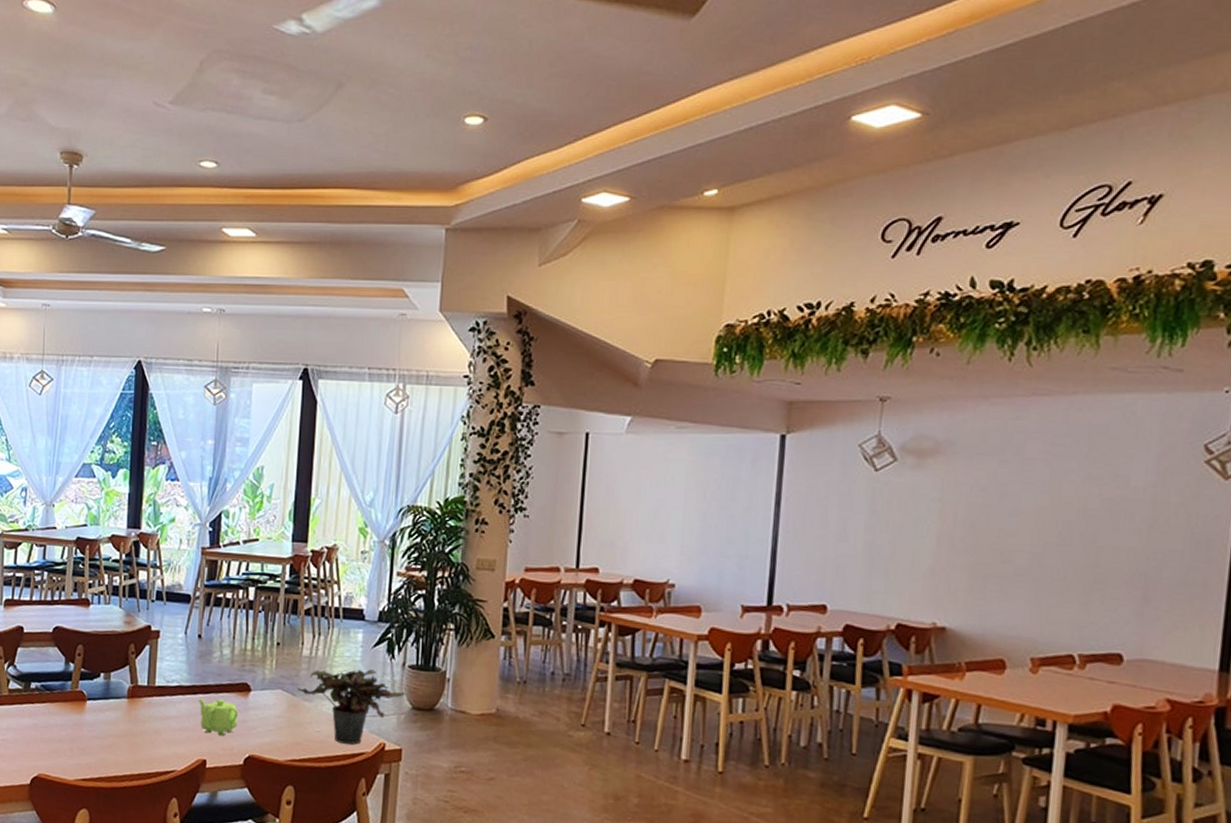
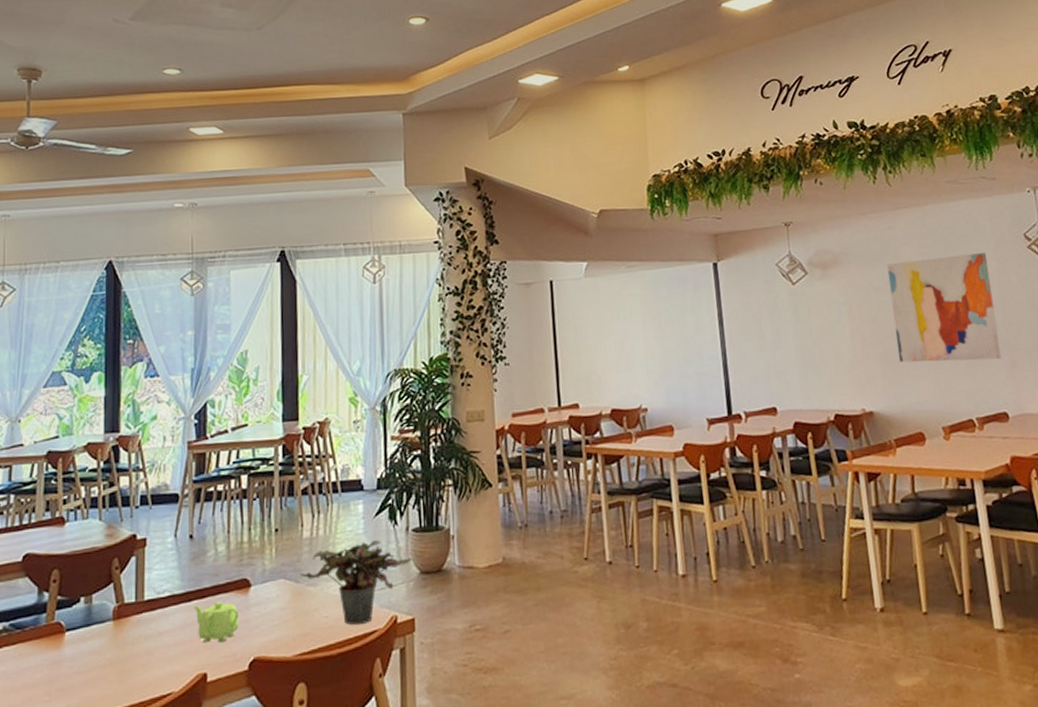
wall art: none [992,460,1144,592] -> present [886,252,1001,363]

